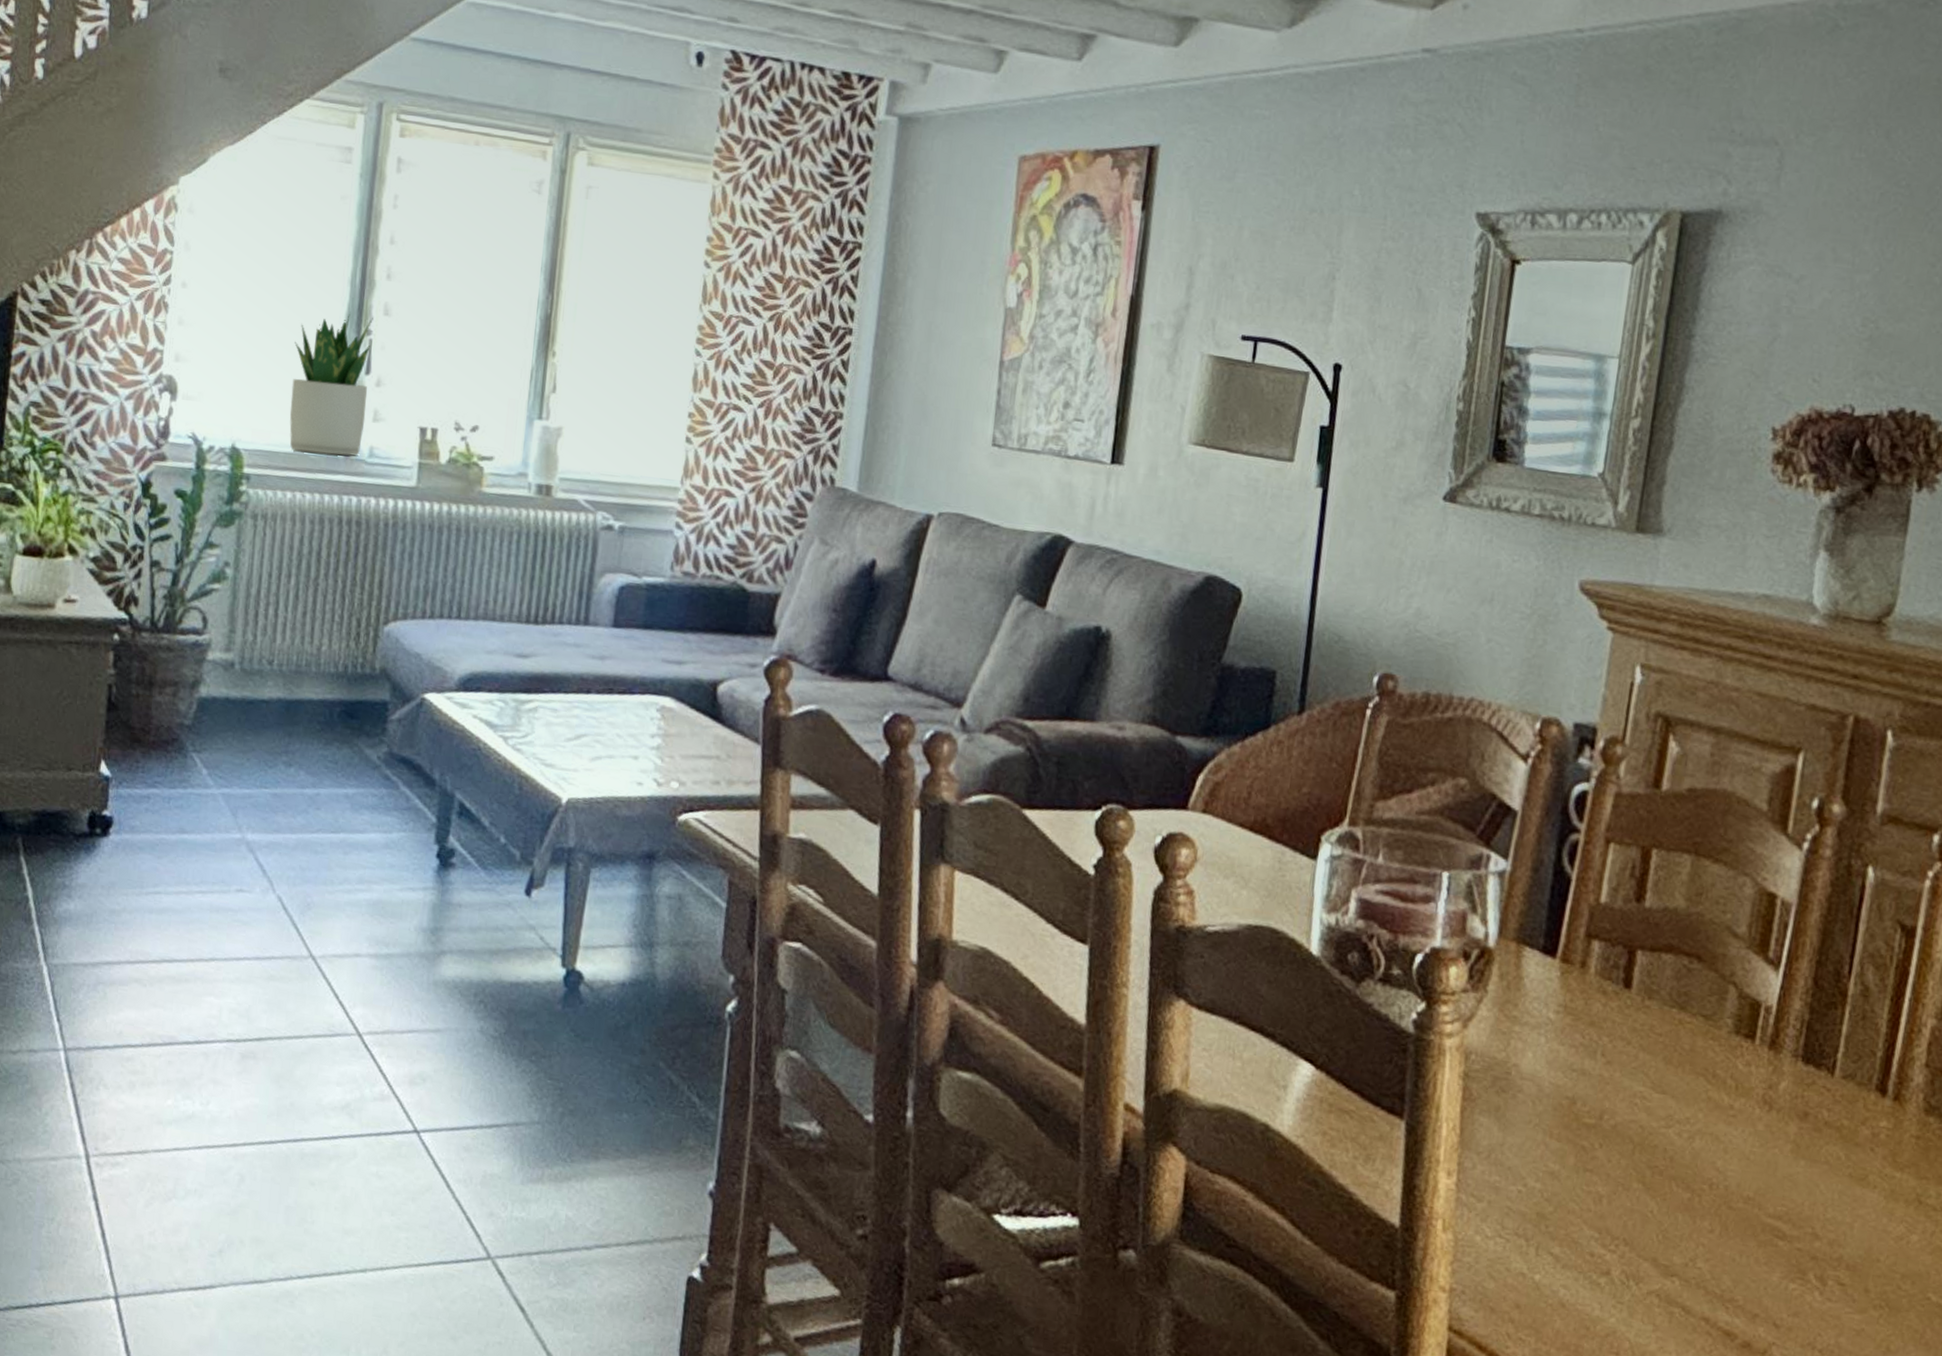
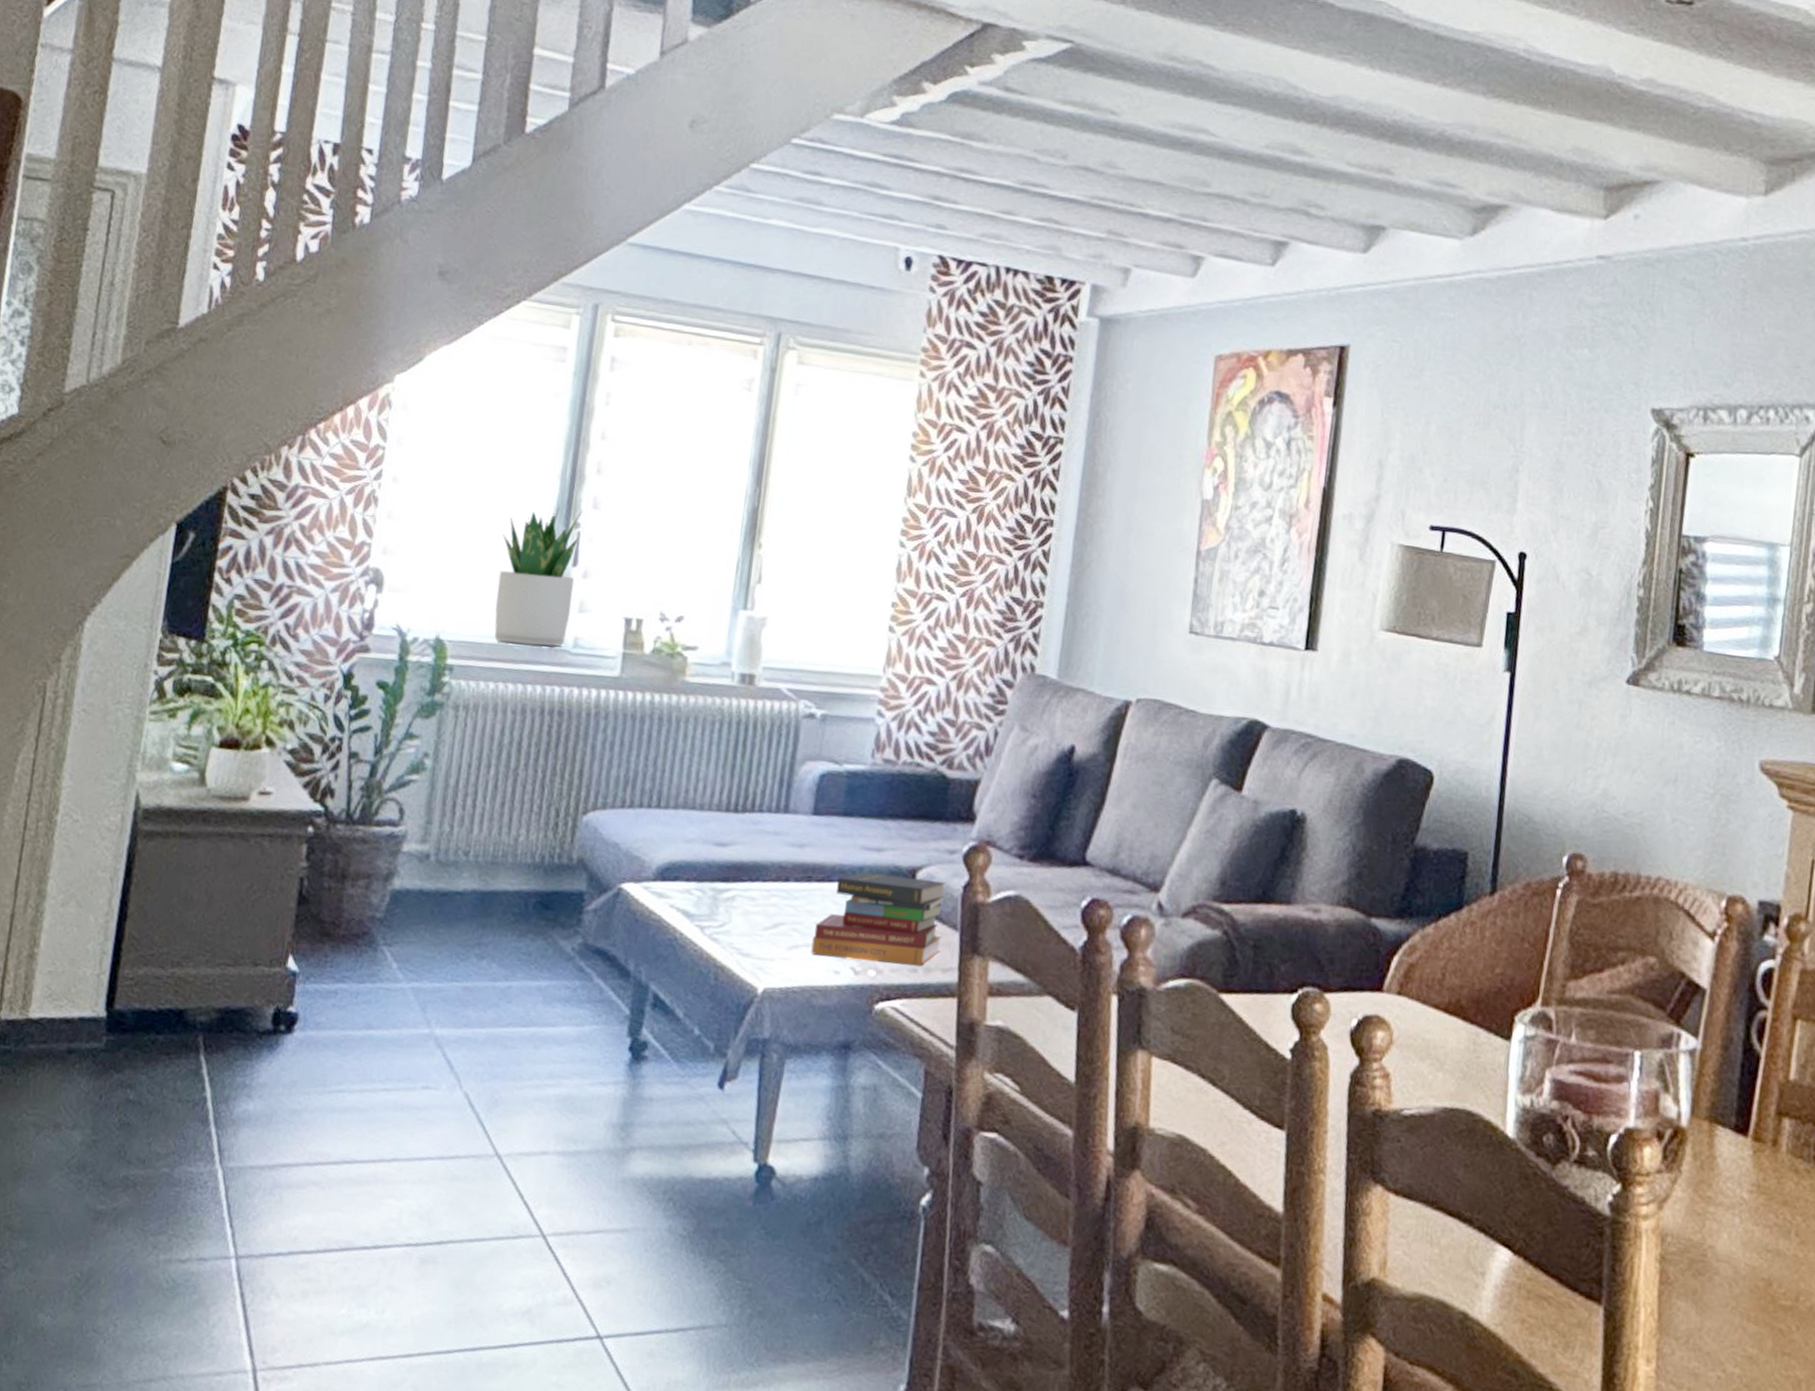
books: none [613,684,747,778] -> present [811,872,946,965]

